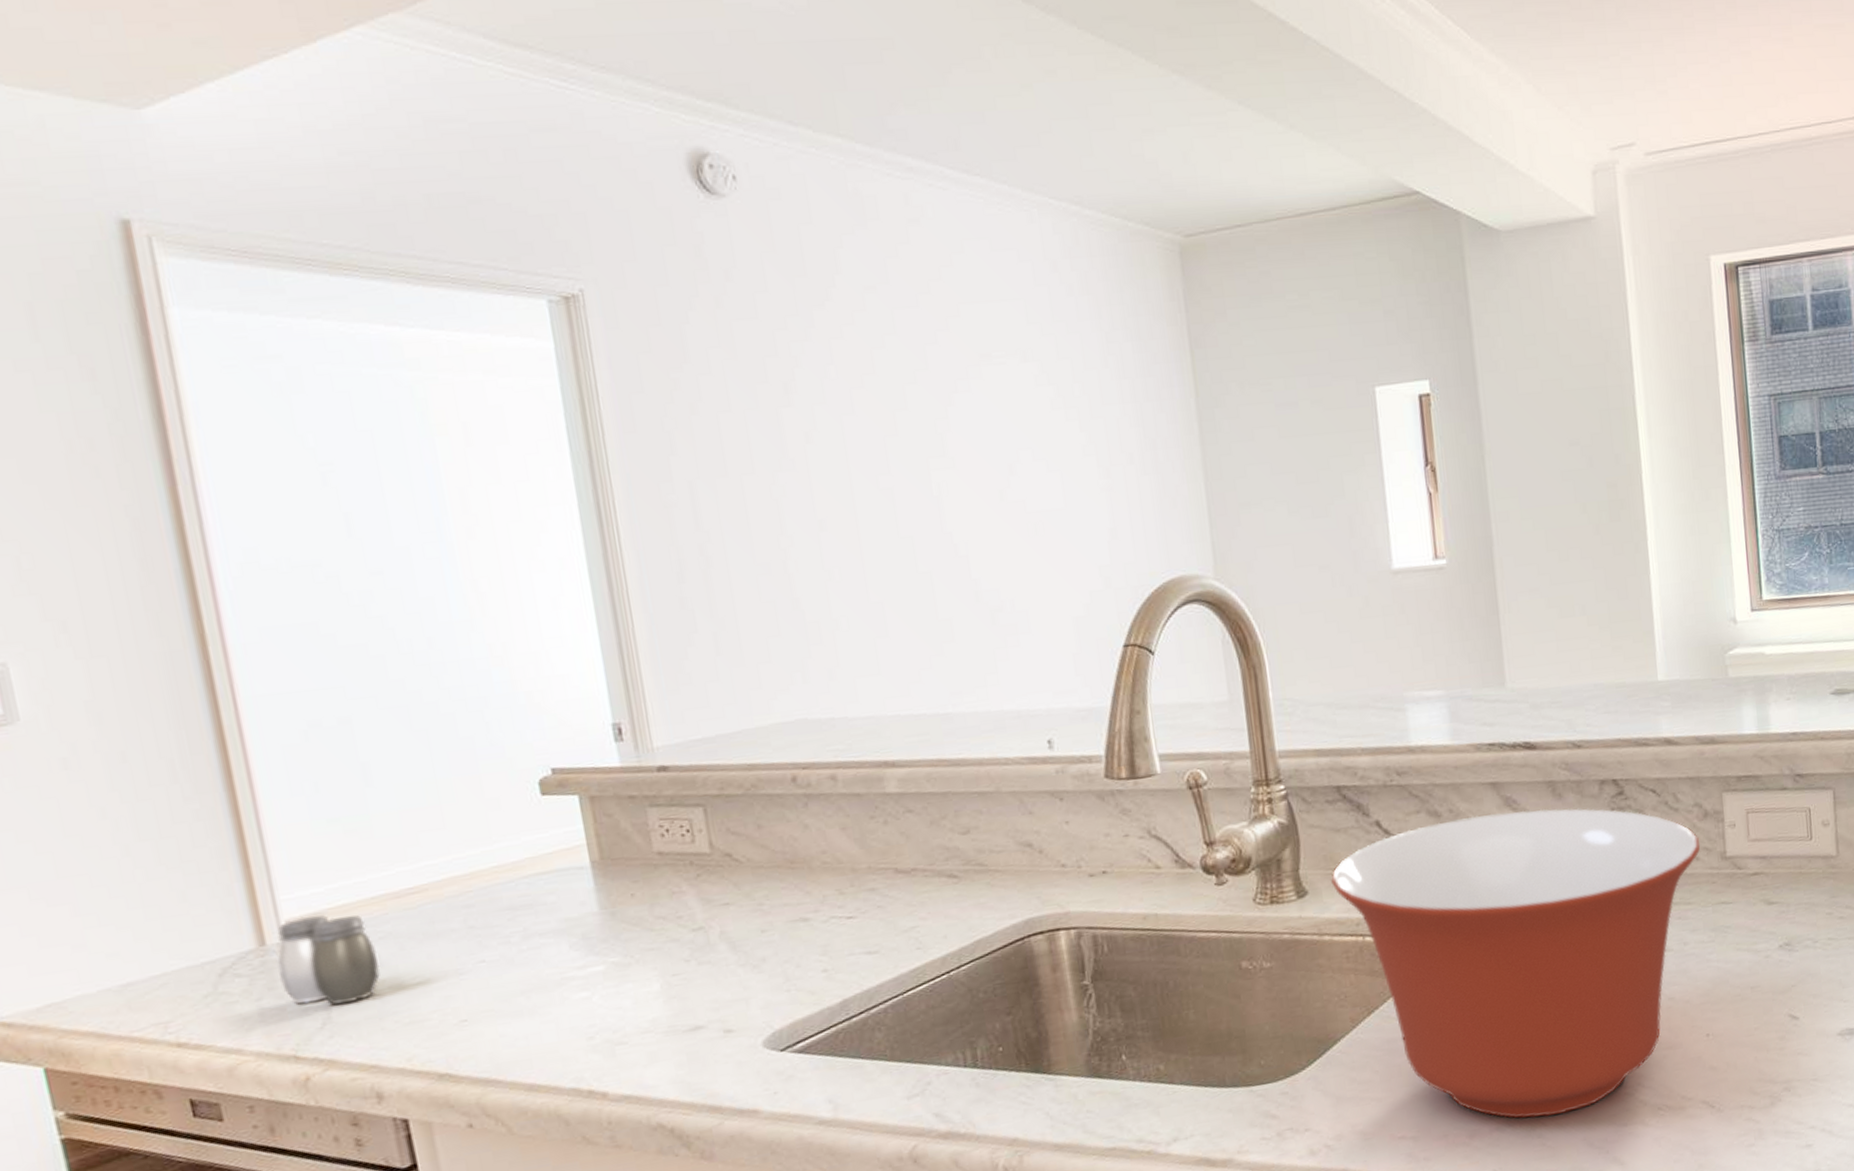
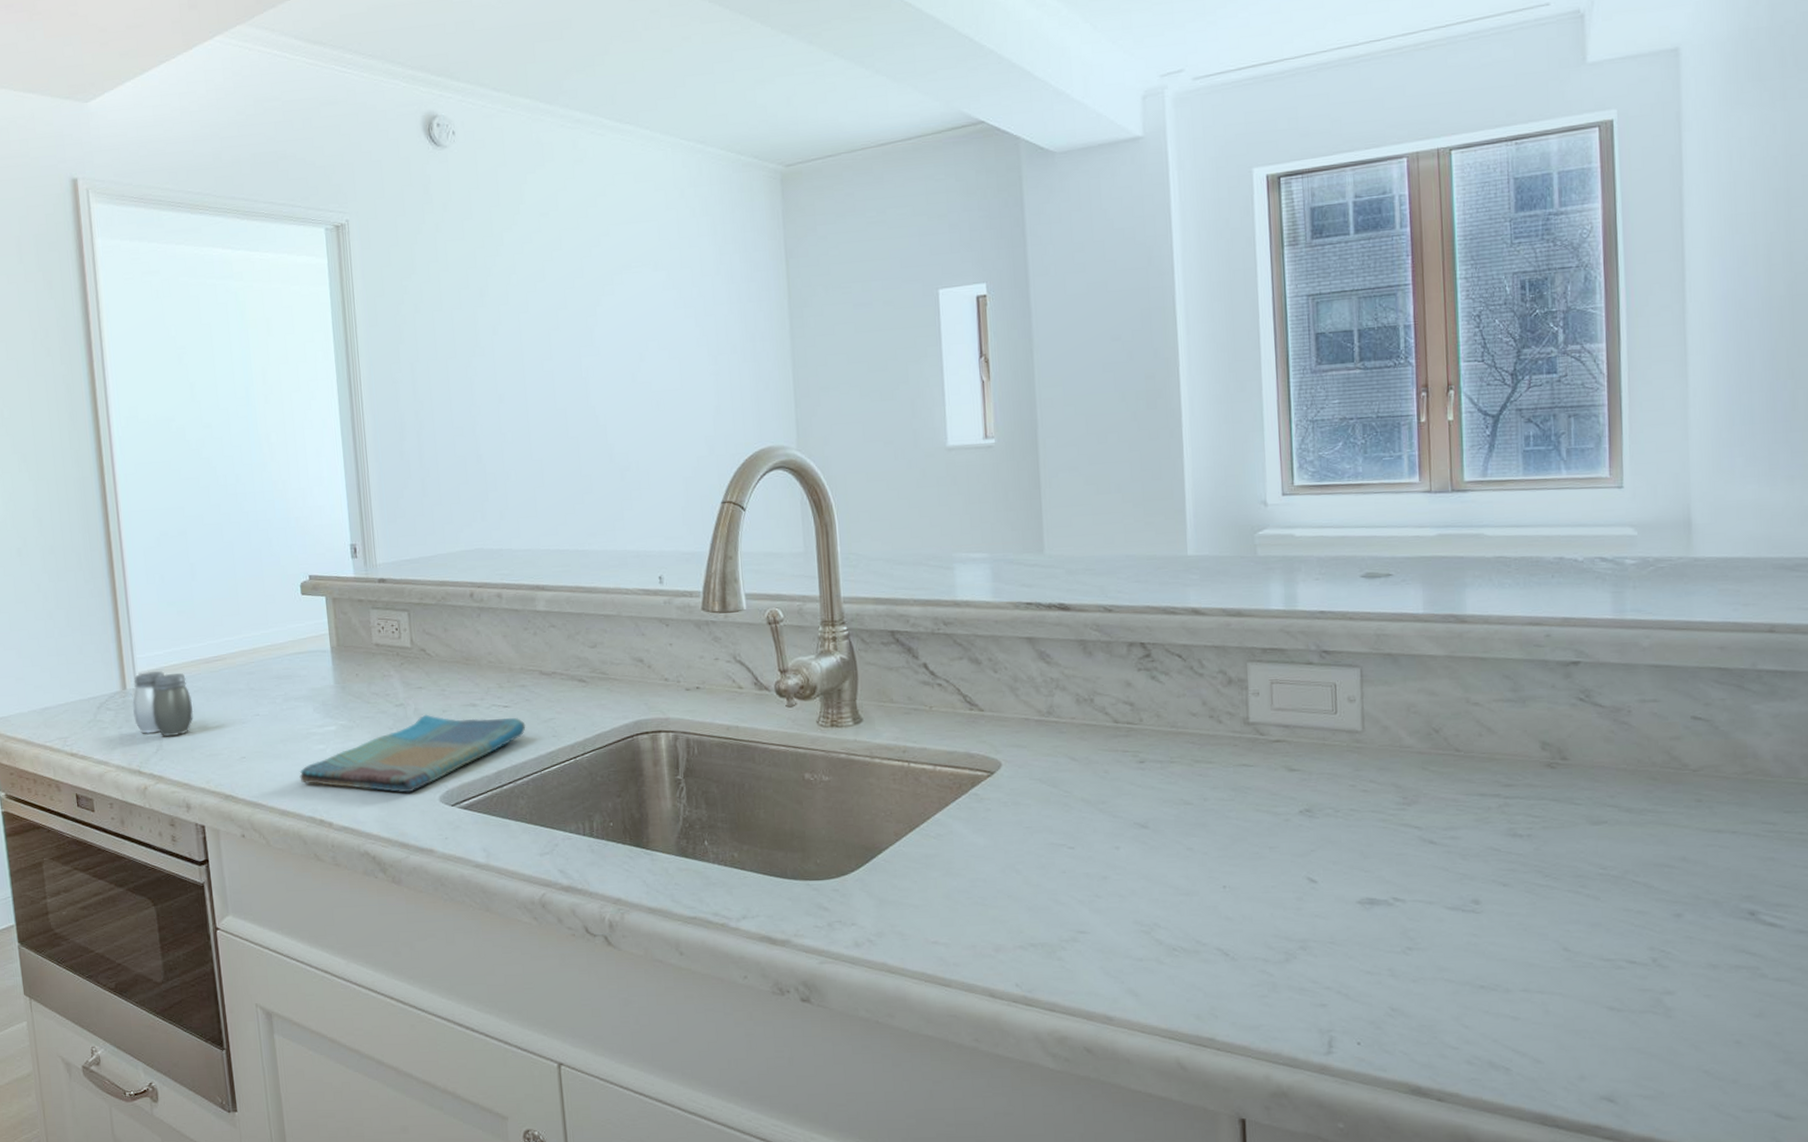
dish towel: none [552,930,879,1046] -> present [299,714,526,793]
mixing bowl: present [1331,808,1701,1119] -> none [883,664,1224,942]

